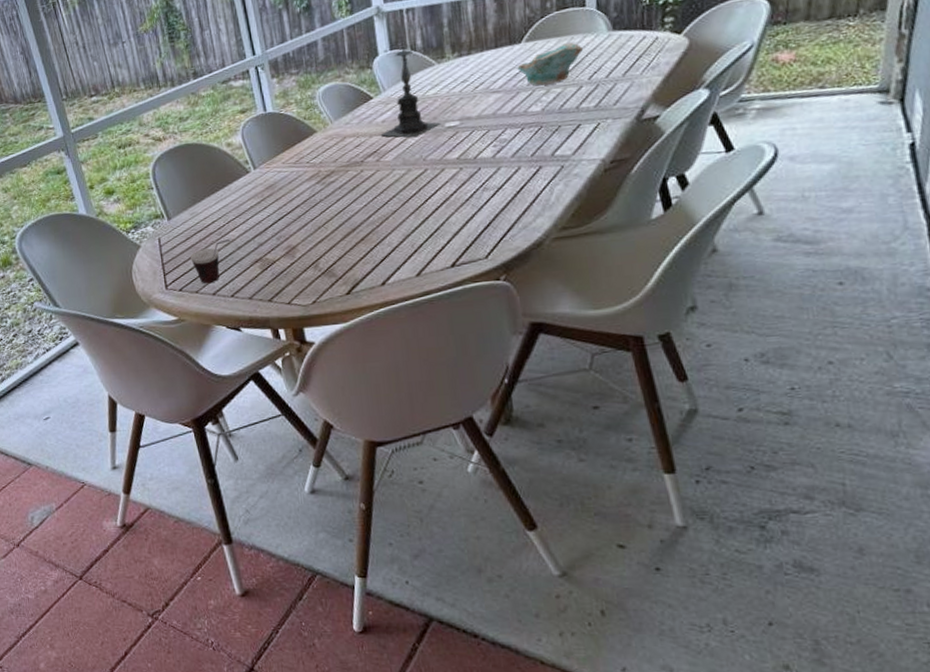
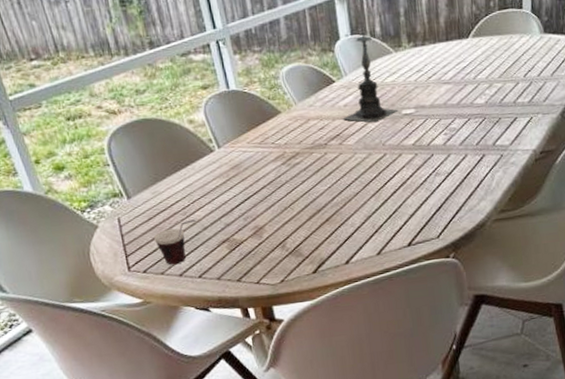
bowl: present [517,42,584,86] -> none [465,41,521,80]

